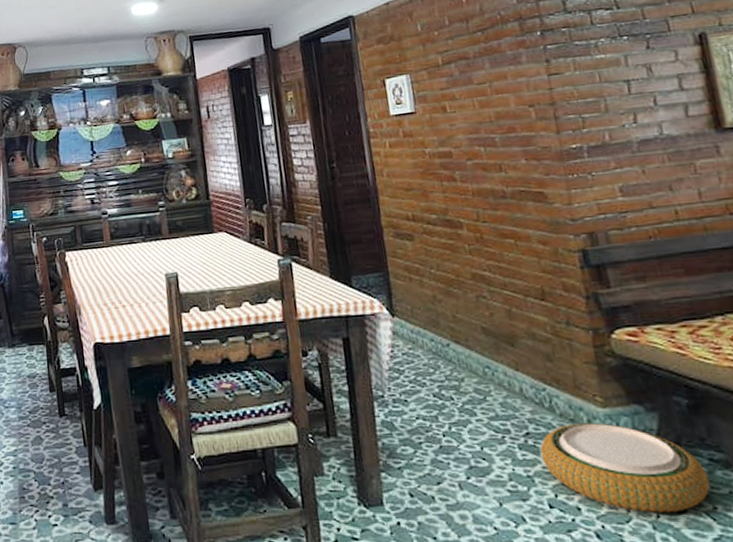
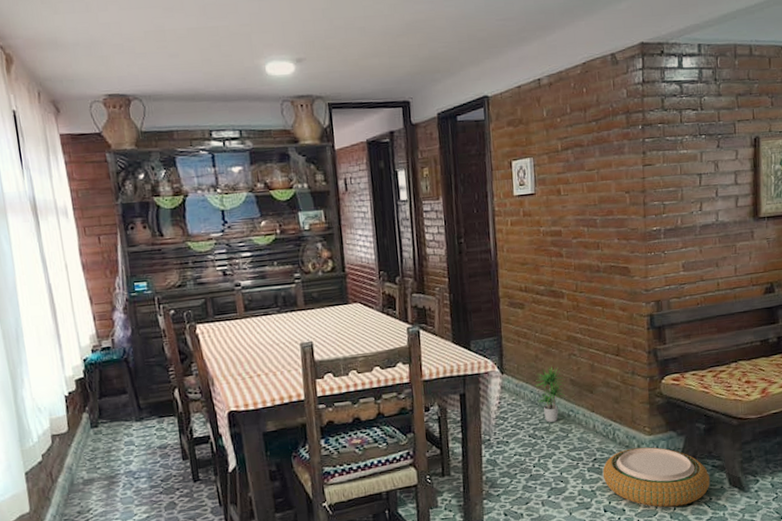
potted plant: none [434,310,477,380] -> present [534,366,566,422]

